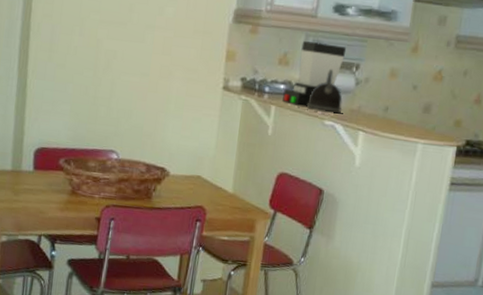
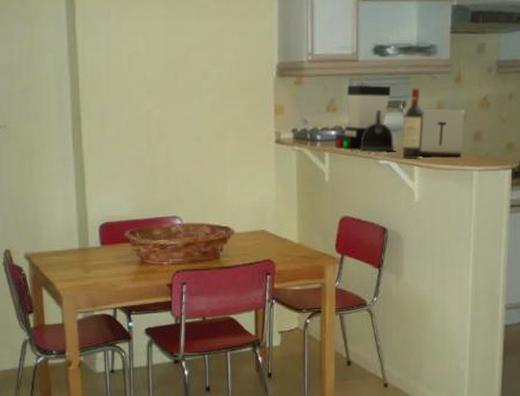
wine bottle: none [349,52,375,124] -> present [402,88,423,159]
toaster: none [366,73,418,129] -> present [419,108,465,158]

